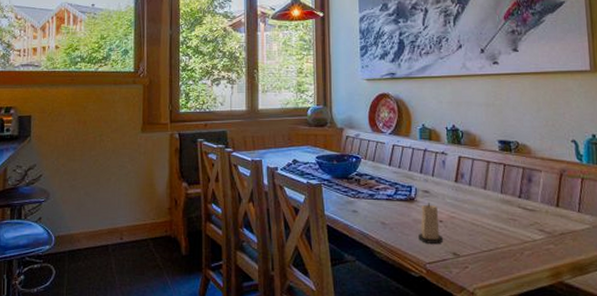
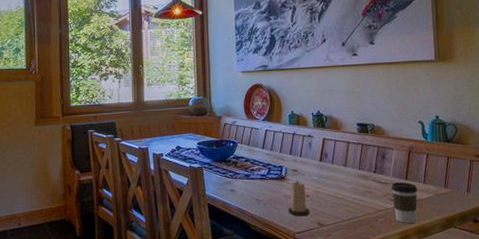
coffee cup: none [538,210,571,258] -> present [390,182,418,223]

